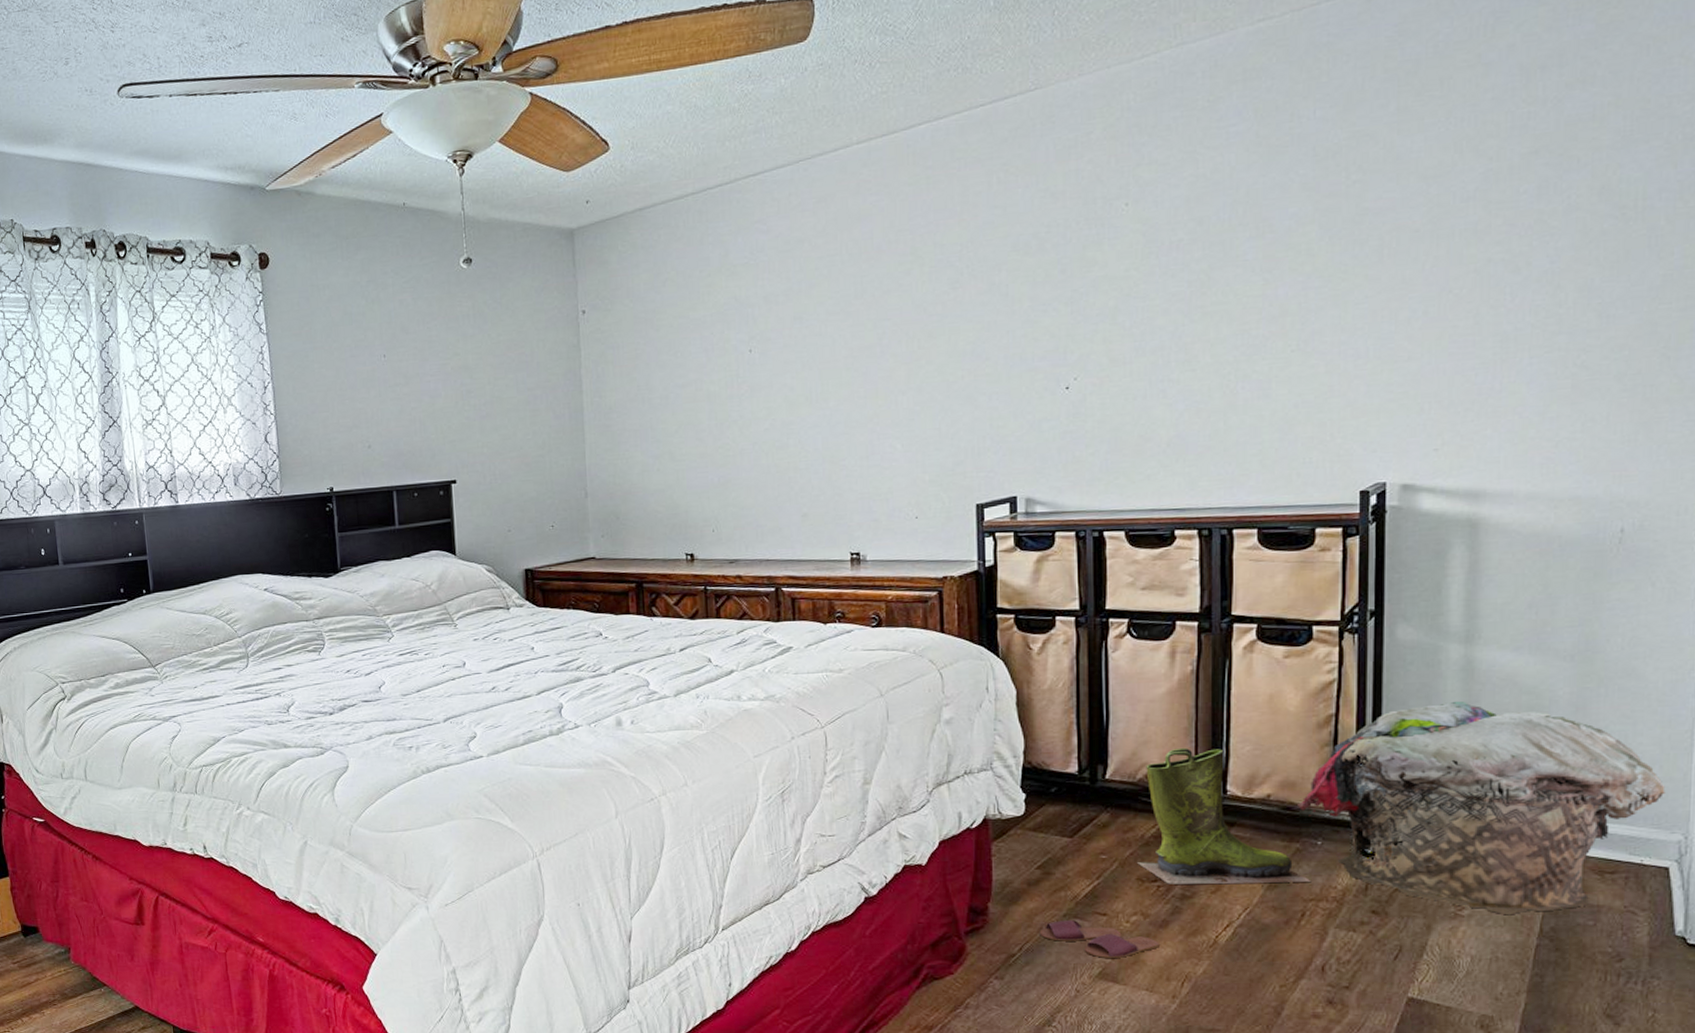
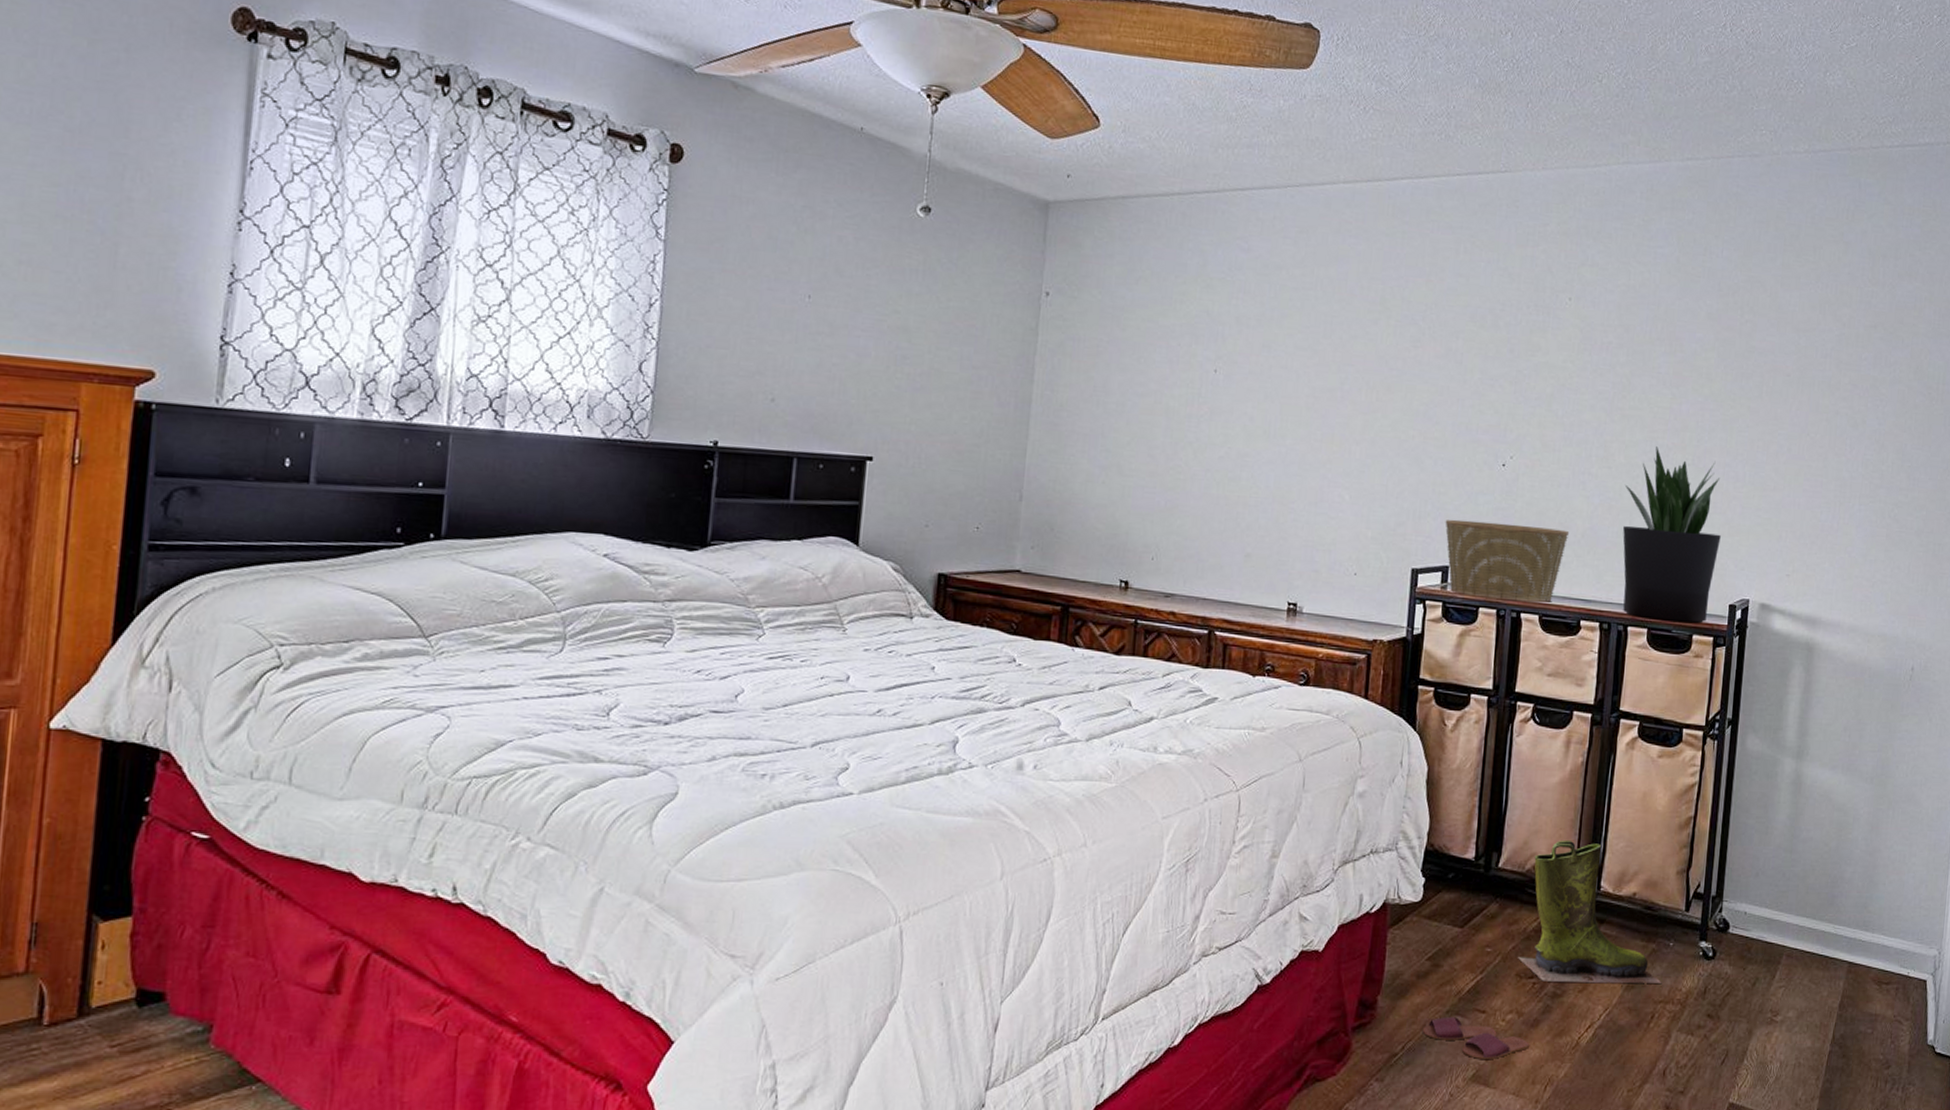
basket: none [1007,442,1152,523] -> present [1445,519,1570,604]
planter: none [1215,338,1342,520] -> present [1623,446,1721,624]
laundry basket: present [1298,702,1666,915] -> none [1657,813,1929,1022]

